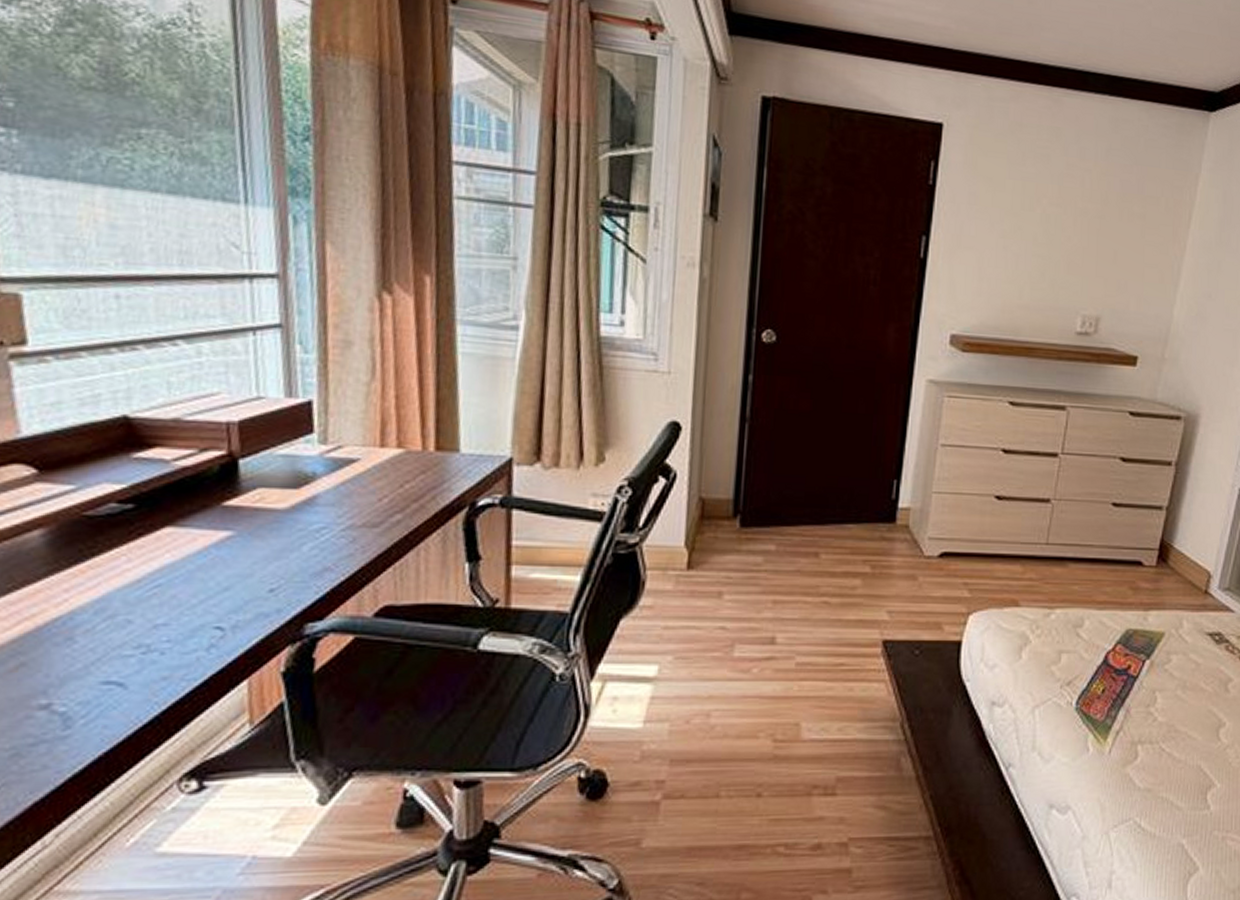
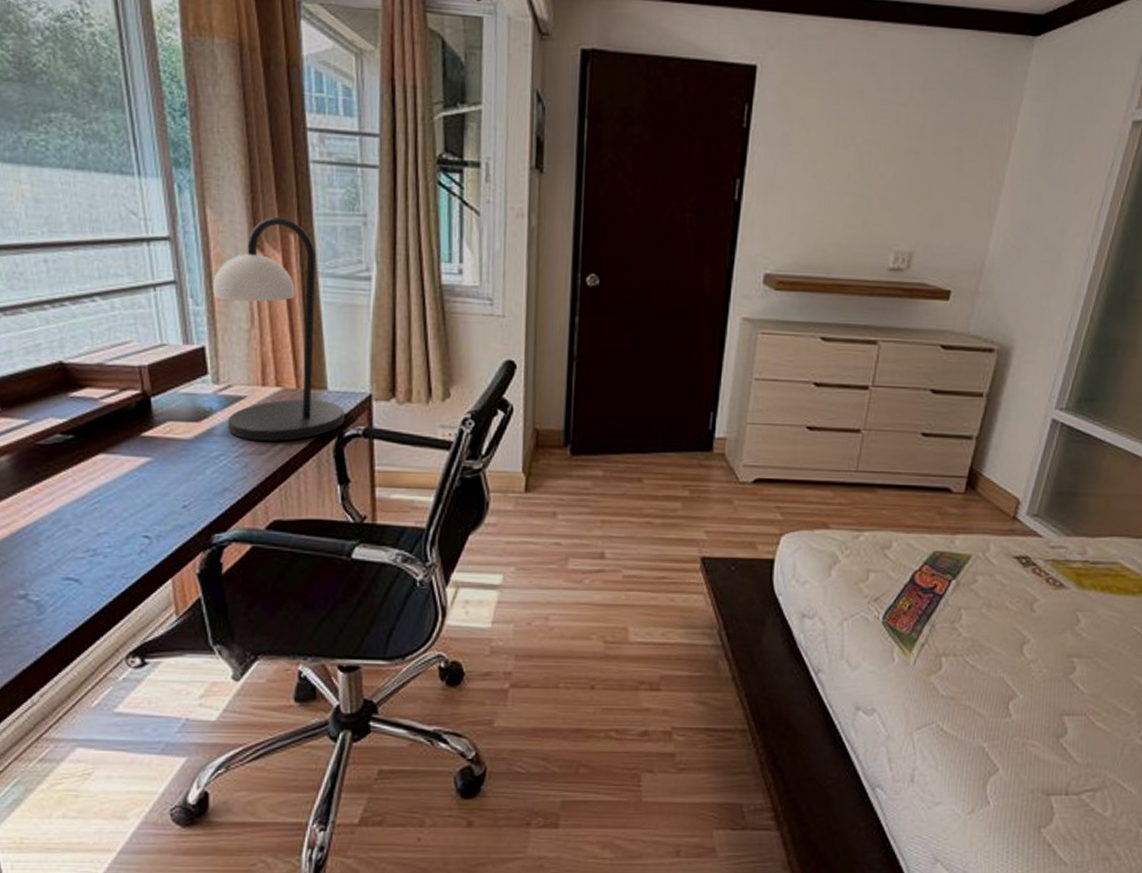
table lamp: none [327,256,479,512] -> present [213,216,345,441]

